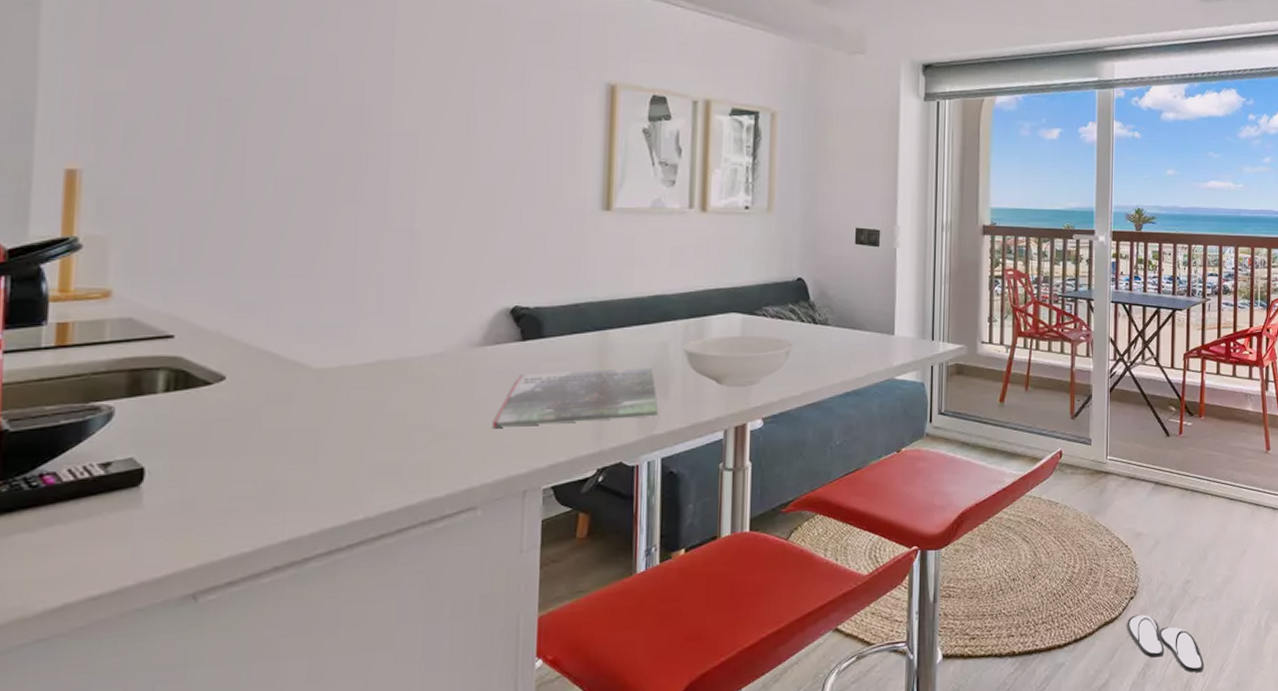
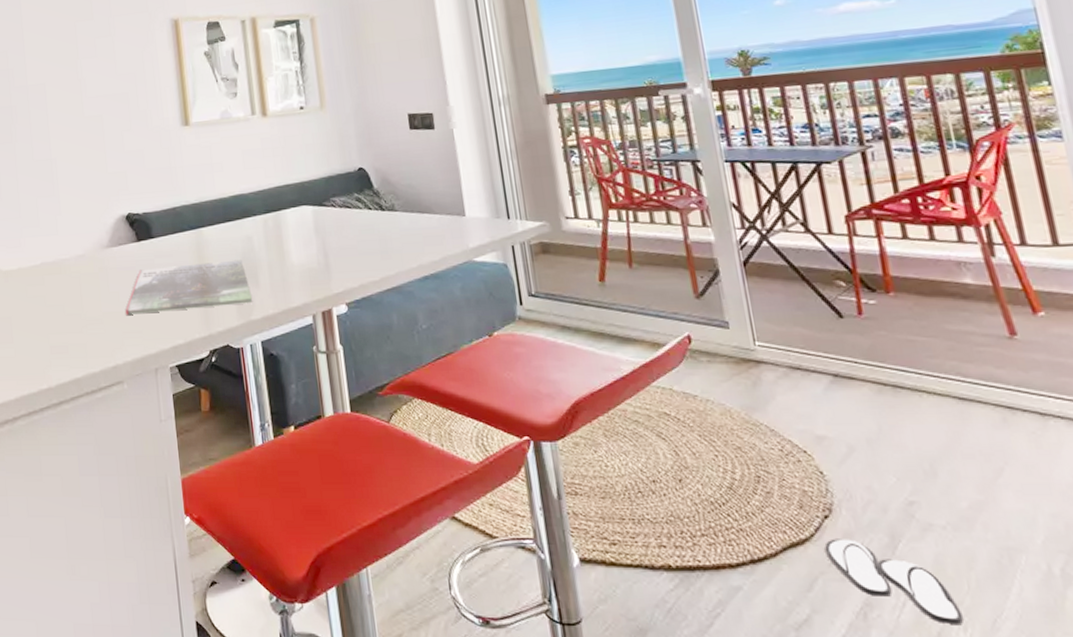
bowl: present [682,335,794,386] -> none [264,225,365,274]

